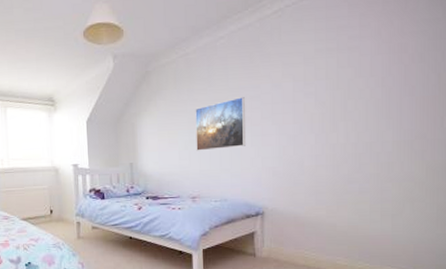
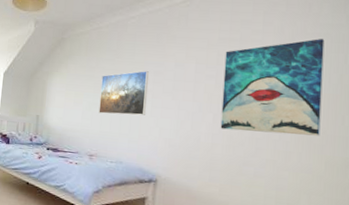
wall art: none [323,37,422,149] -> present [220,39,325,136]

